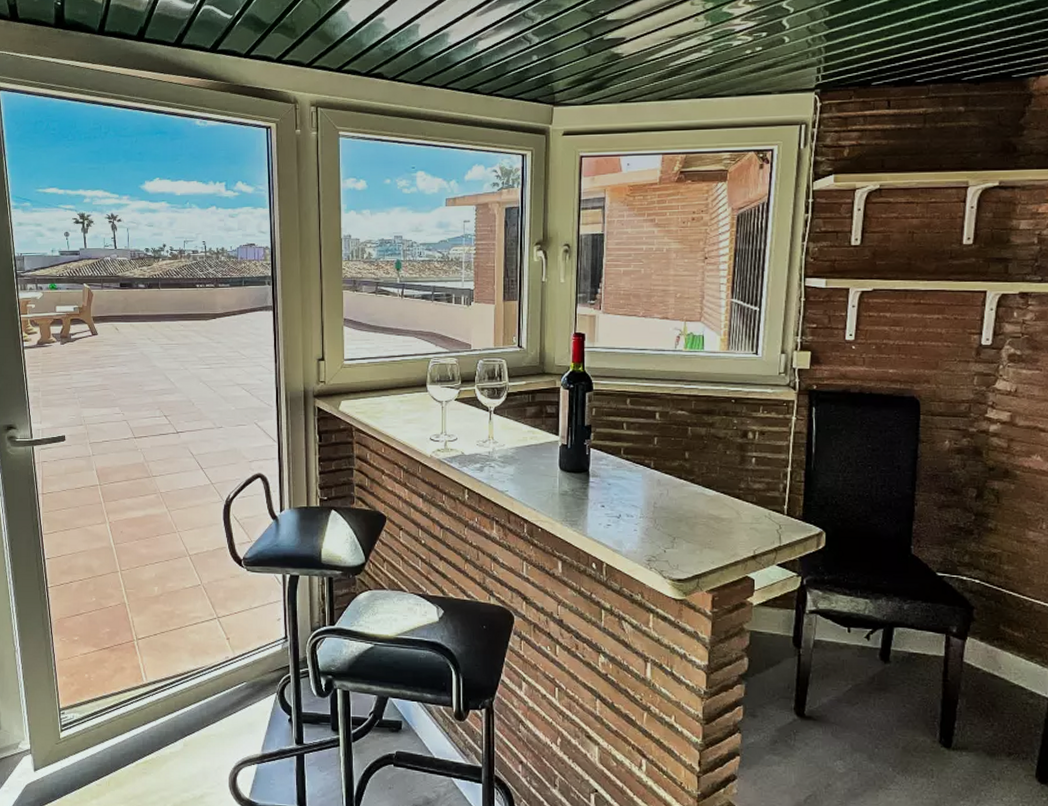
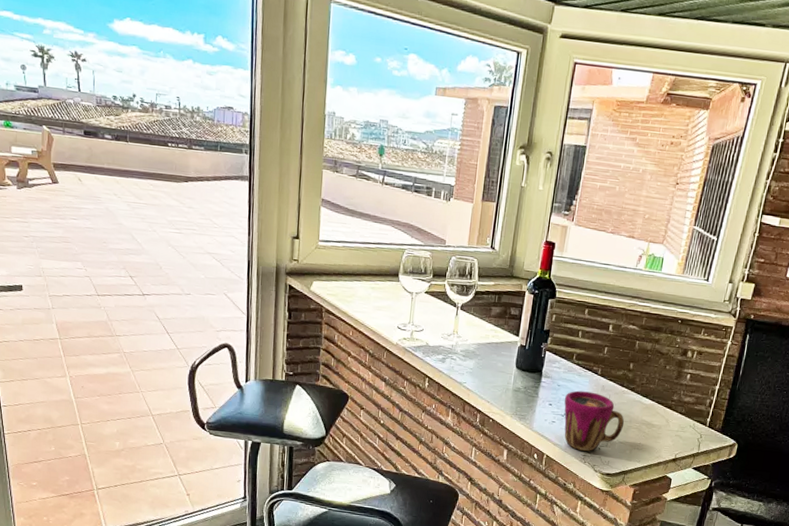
cup: none [618,488,689,555] -> present [564,390,625,451]

